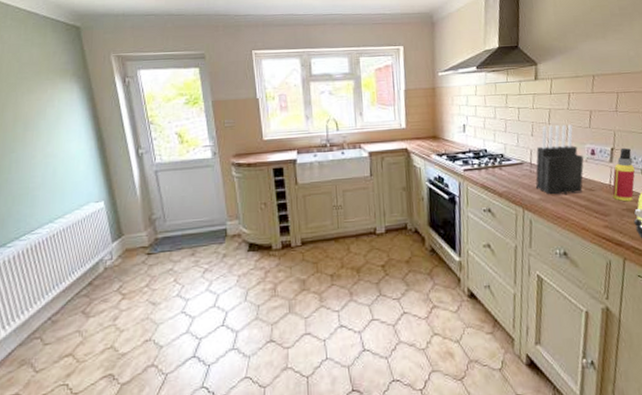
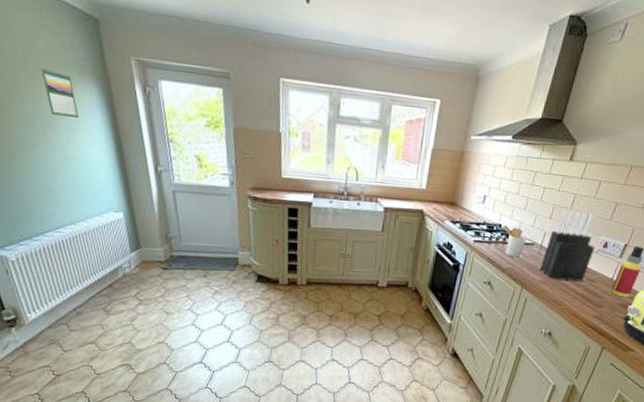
calendar: none [24,76,60,117] -> present [41,68,79,119]
utensil holder: none [488,149,515,180] -> present [502,225,527,258]

